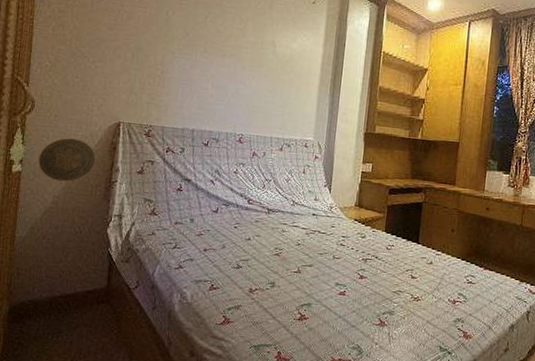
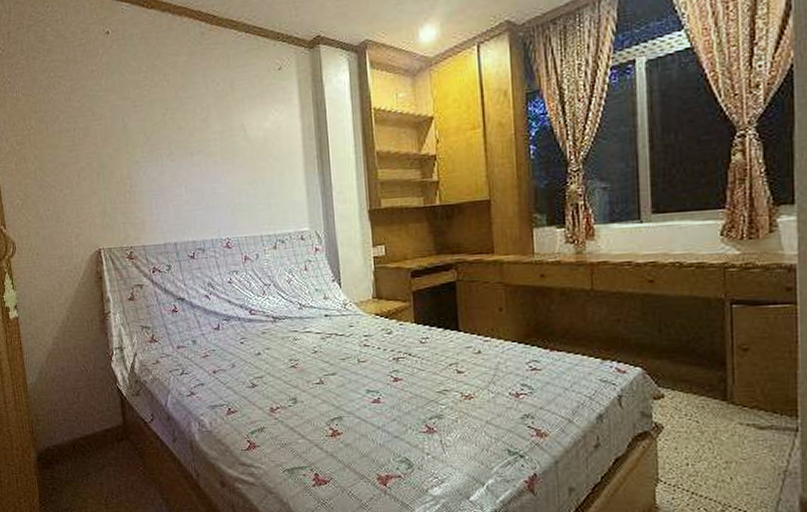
decorative plate: present [38,138,96,182] -> none [31,274,85,321]

